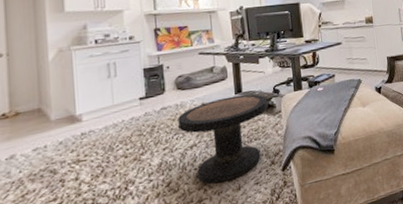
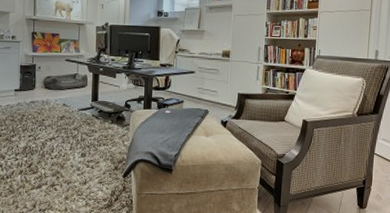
side table: present [178,94,268,184] -> none [42,102,119,175]

